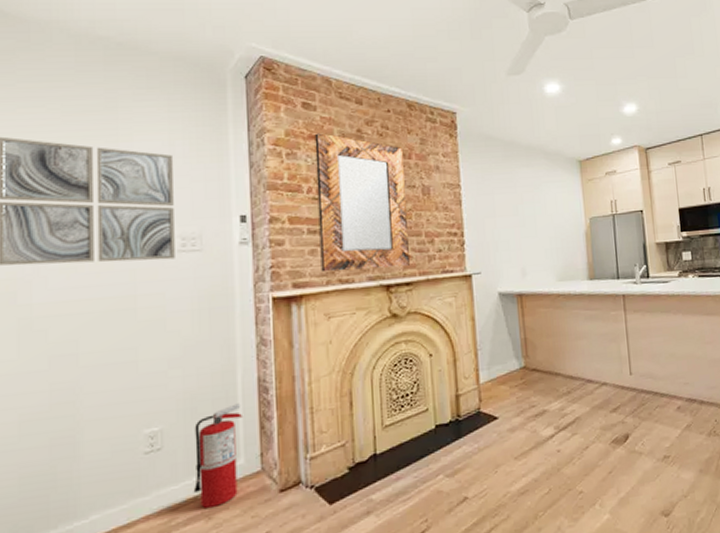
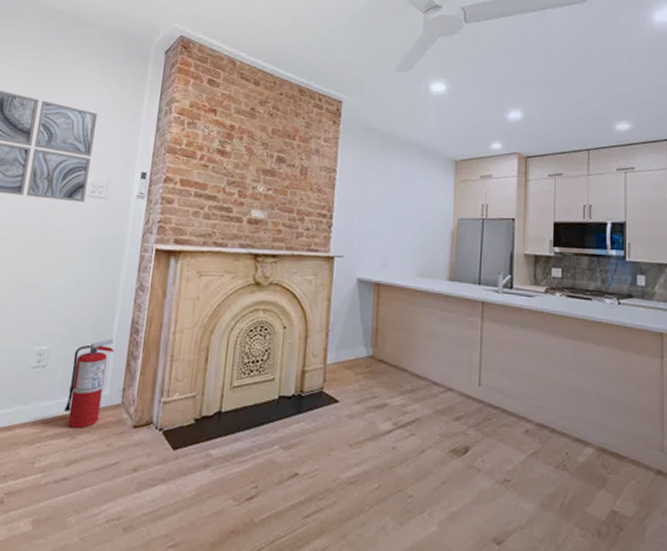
home mirror: present [314,133,410,273] -> none [200,107,288,239]

